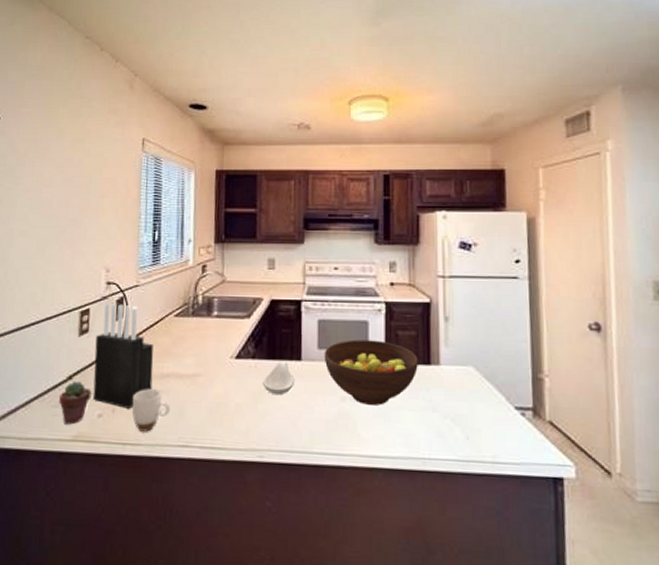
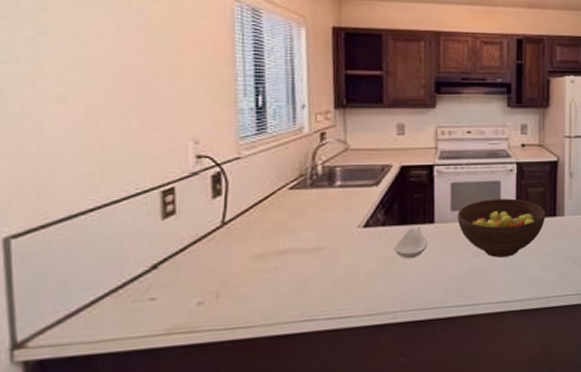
potted succulent: present [59,381,92,425] -> none [141,270,186,319]
knife block: present [92,302,154,409] -> none [187,178,266,292]
mug: present [132,389,170,432] -> none [241,268,289,314]

